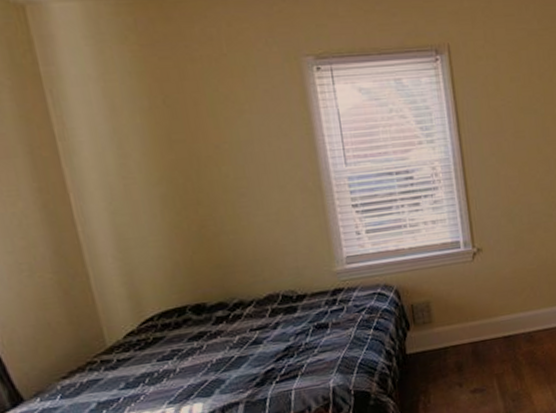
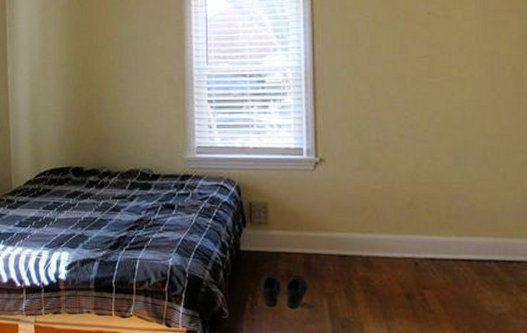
shoe: none [430,363,478,401] -> present [259,272,308,309]

